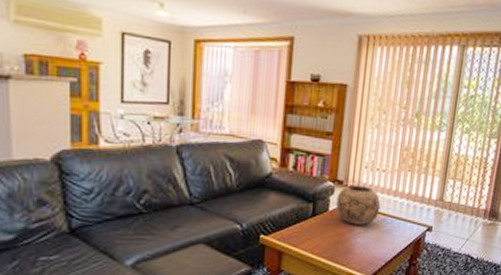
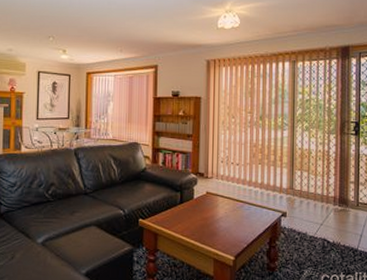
decorative bowl: present [336,185,381,225] -> none [199,177,238,211]

